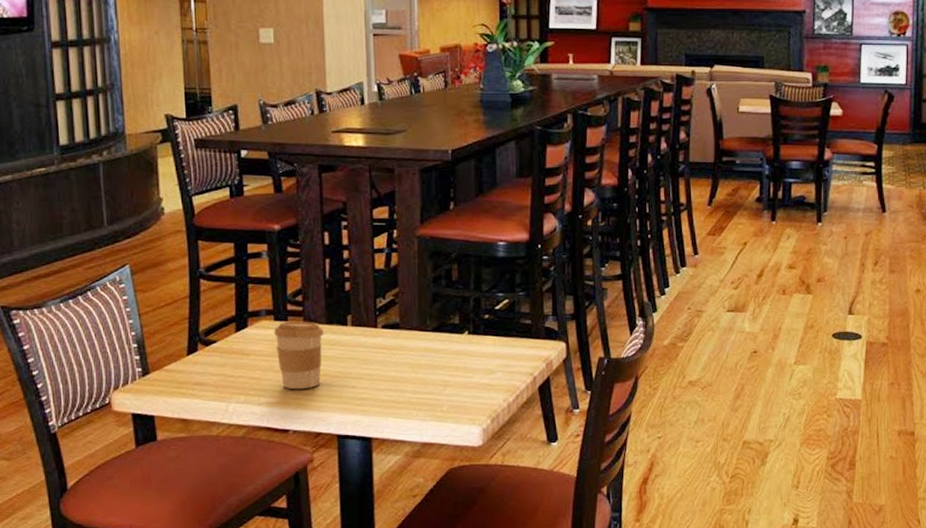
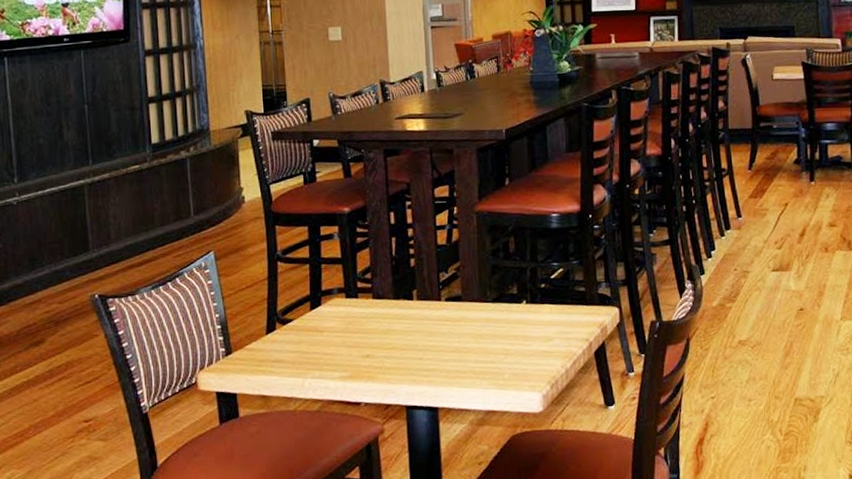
coffee cup: present [273,321,324,390] -> none [345,297,392,364]

